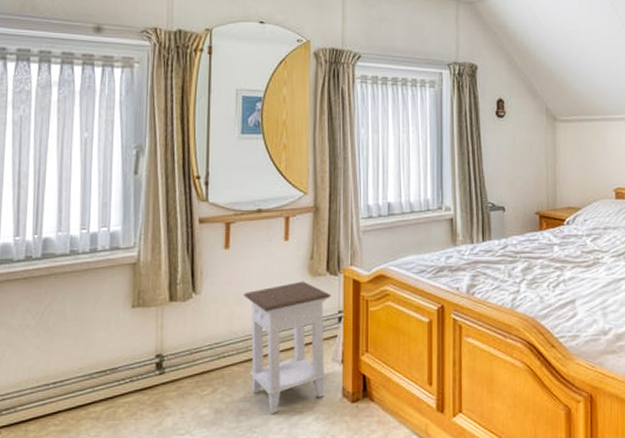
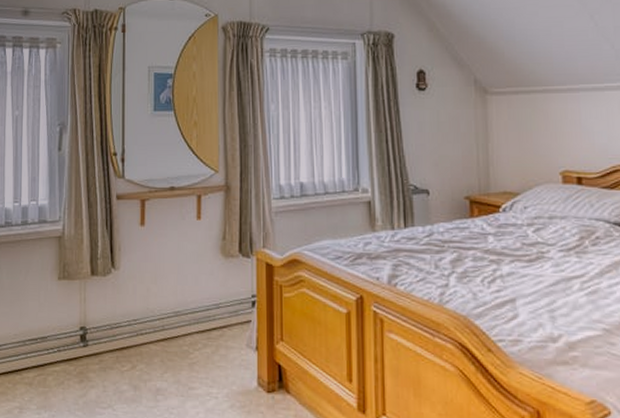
nightstand: present [243,281,331,415] -> none [158,262,244,397]

